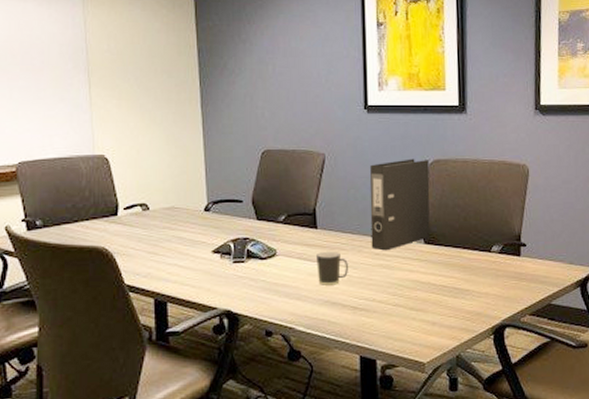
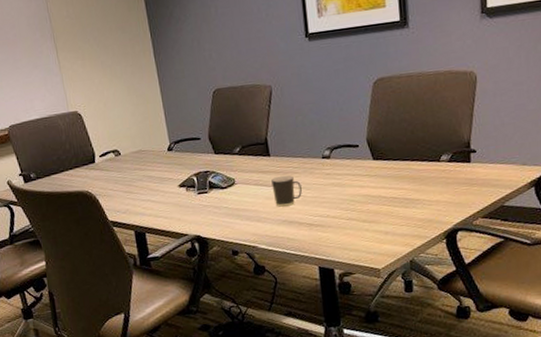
binder: present [369,159,430,251] -> none [315,79,379,170]

